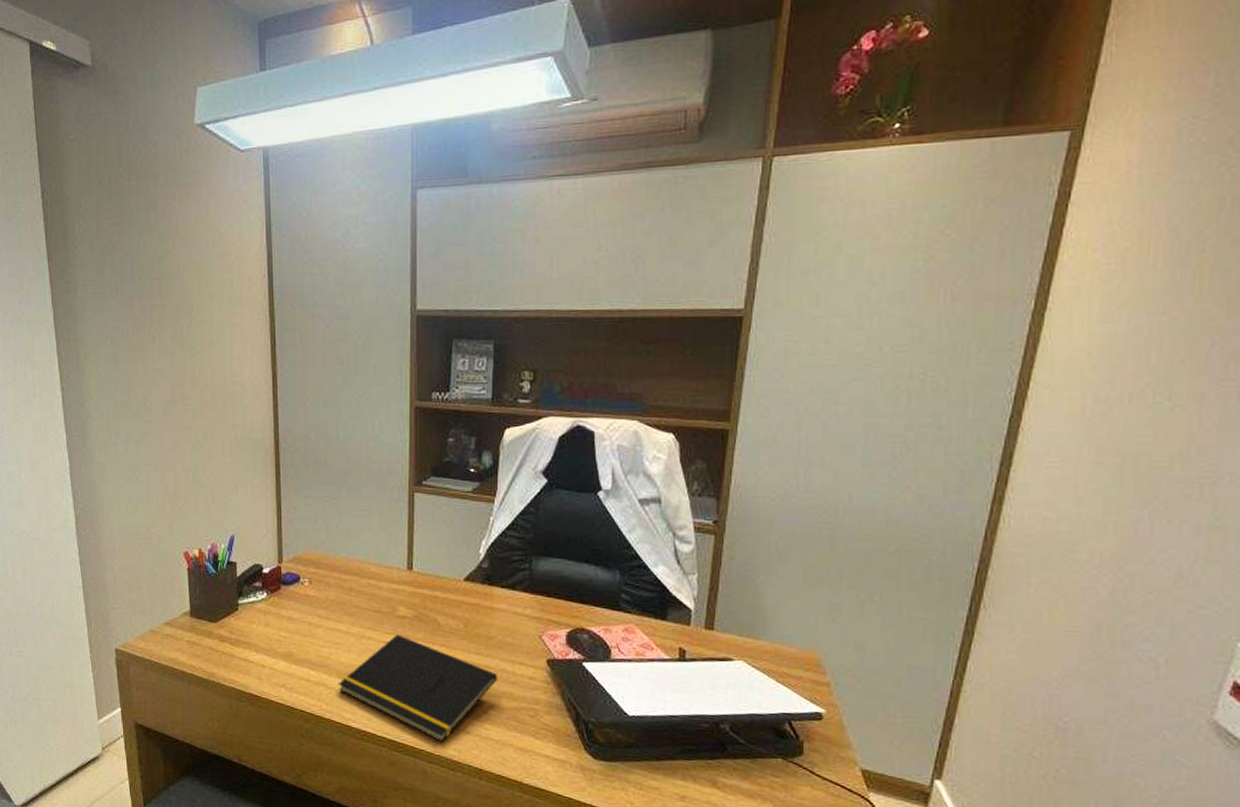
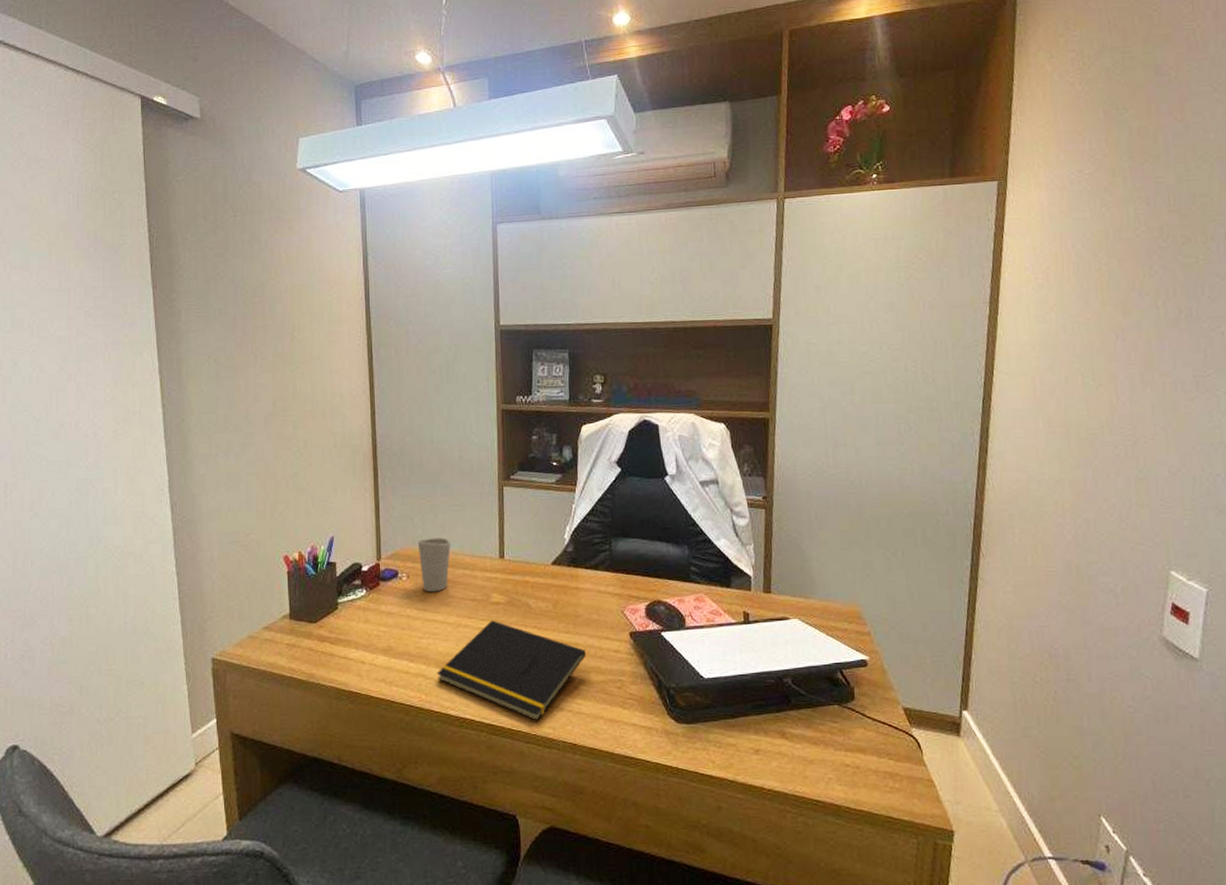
cup: none [320,543,356,601] -> present [417,537,451,593]

